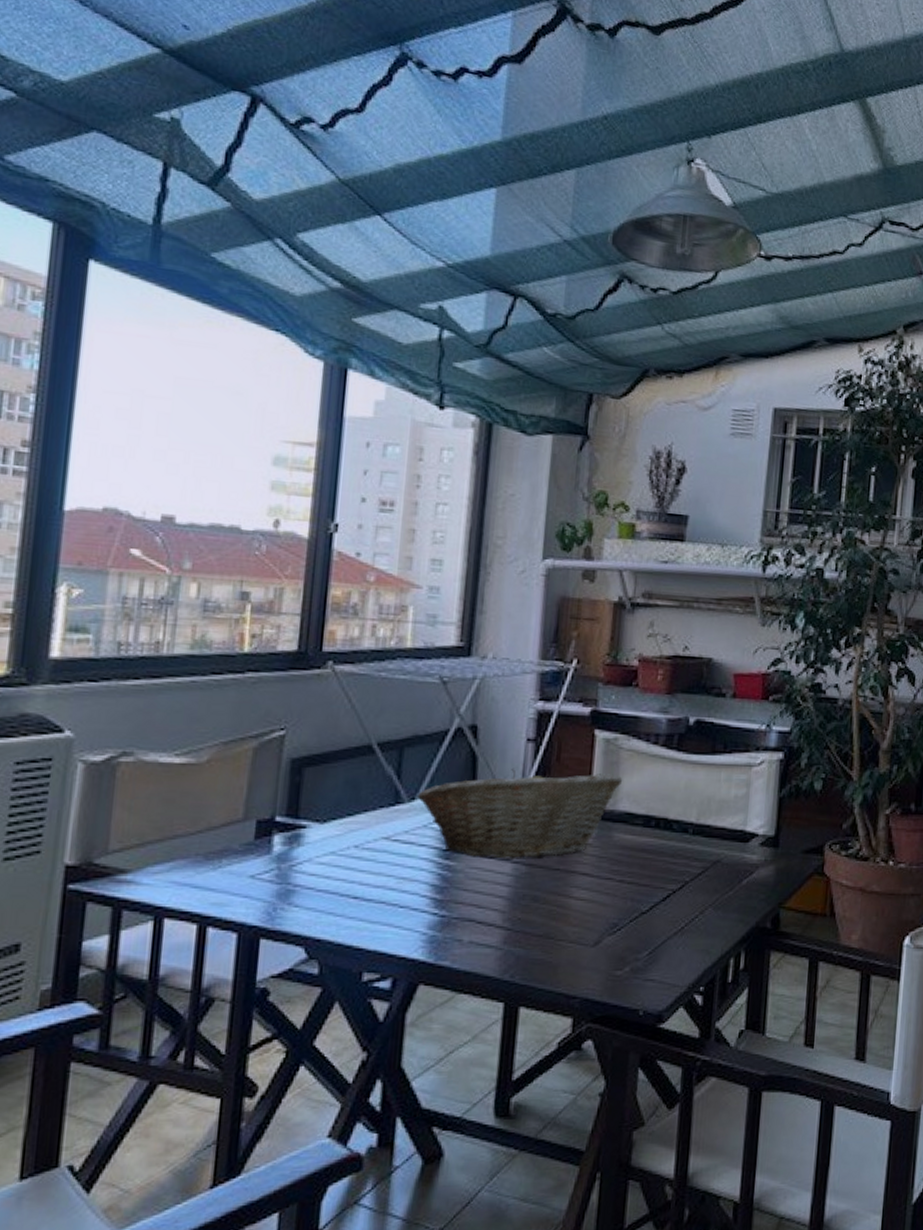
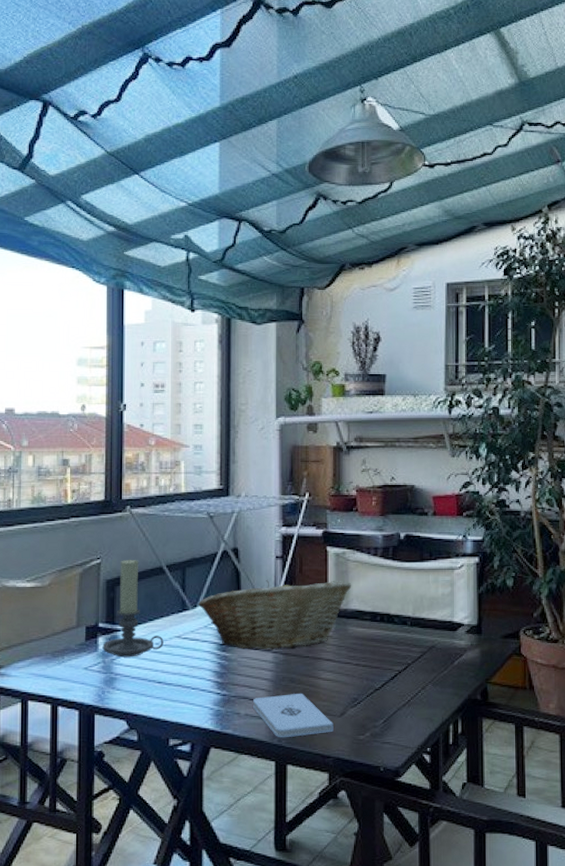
candle holder: none [278,732,366,864] -> present [102,559,164,658]
notepad: none [481,915,585,973] -> present [253,693,334,738]

